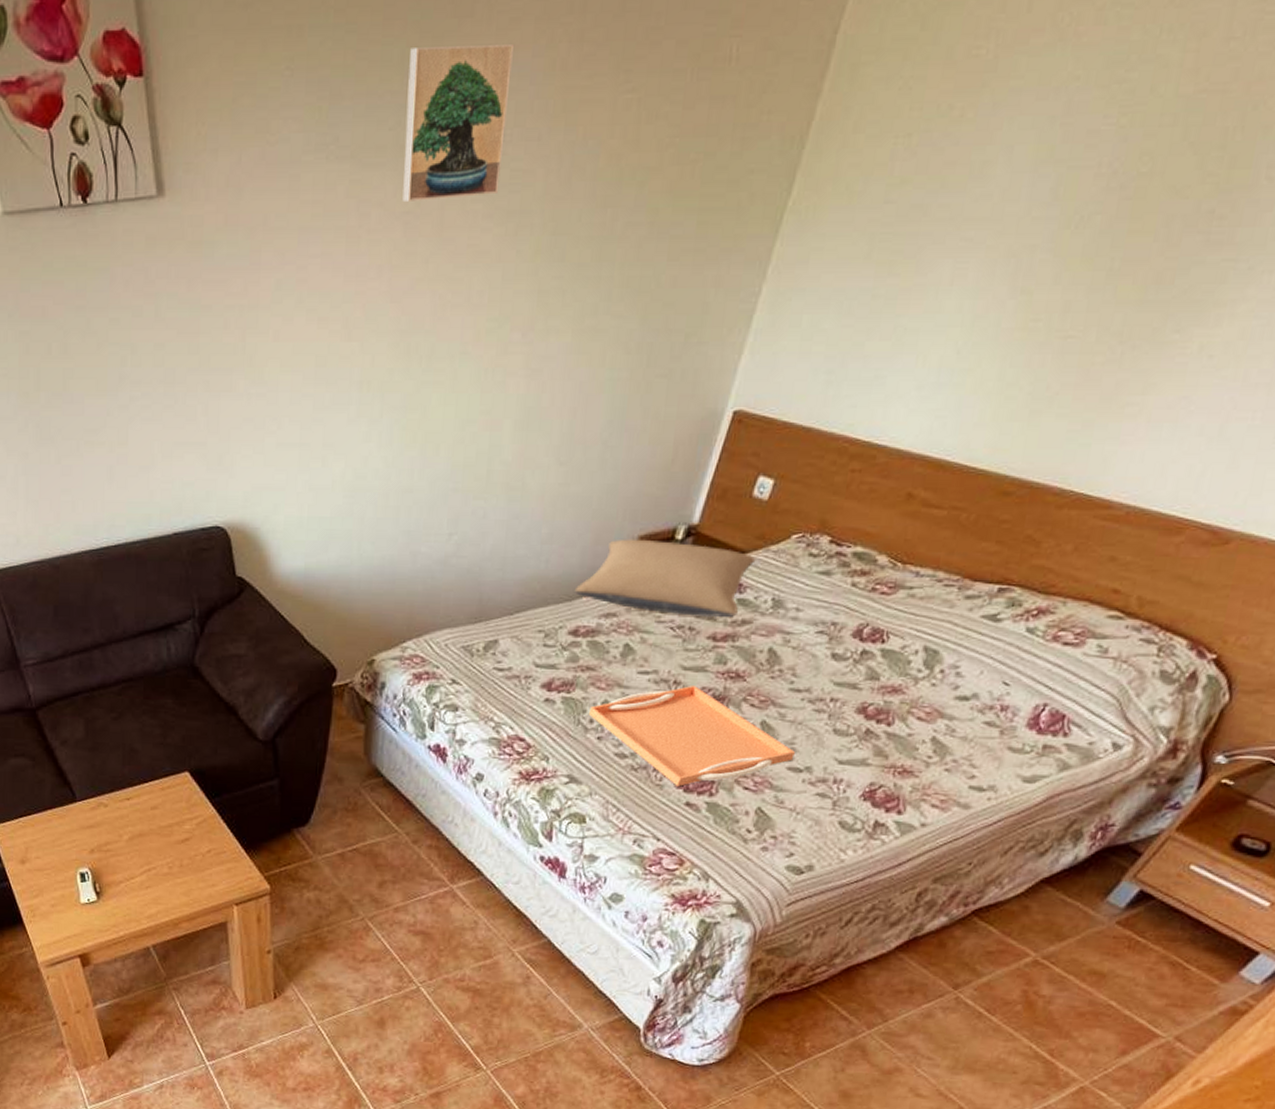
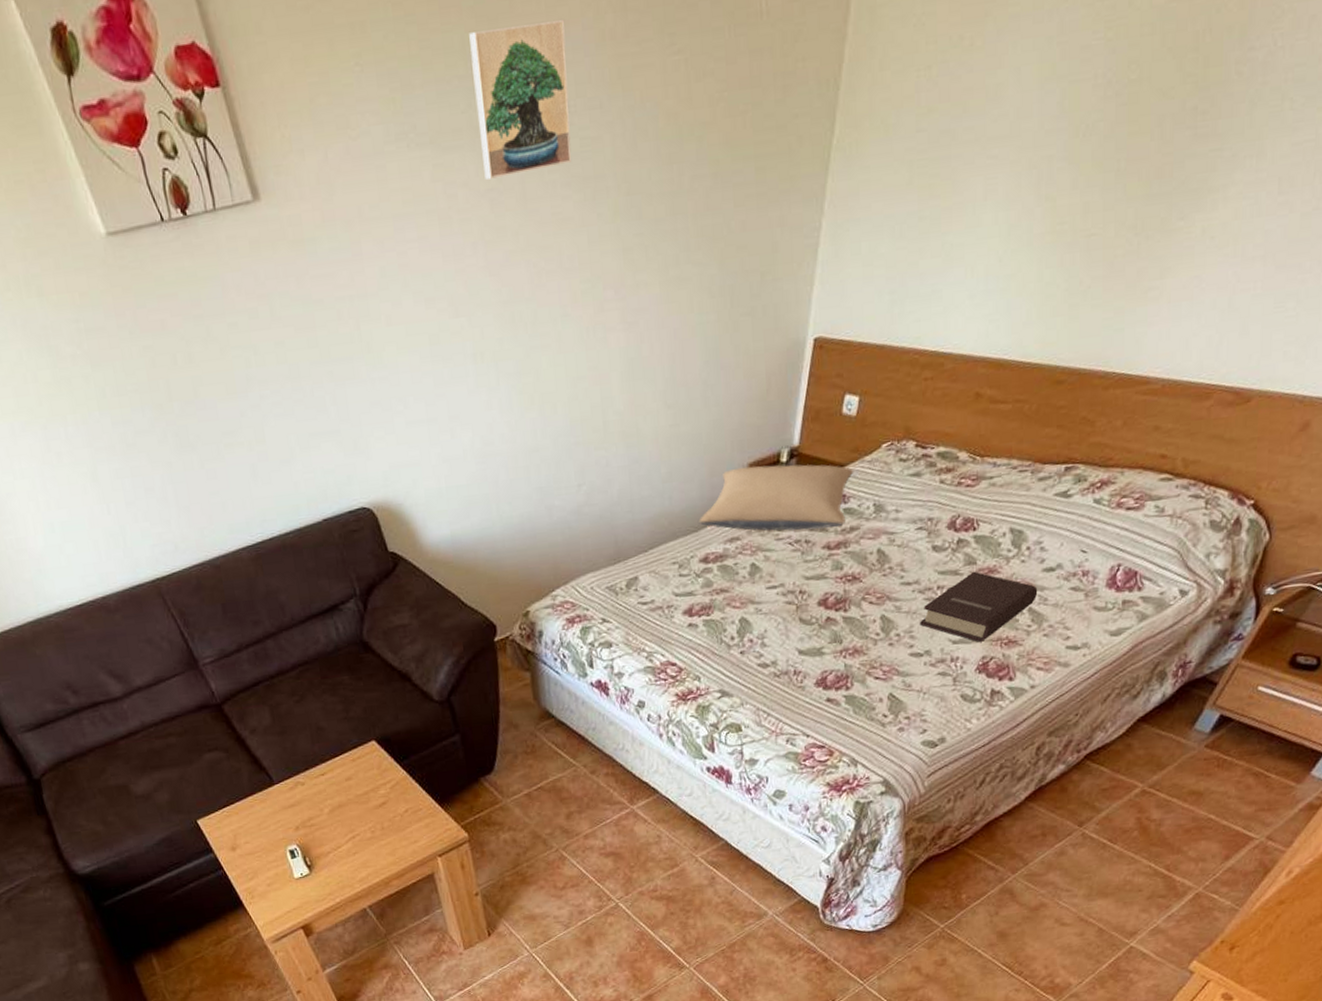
serving tray: present [588,686,795,787] -> none [728,593,914,686]
book: none [804,687,946,766] -> present [920,571,1038,642]

